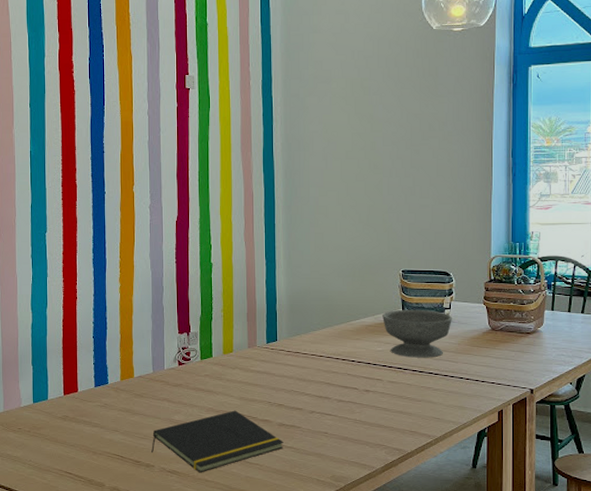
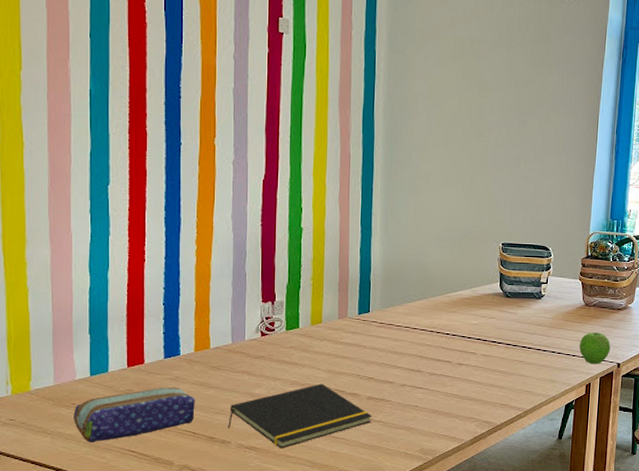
pencil case: none [20,413,122,464] -> present [74,387,195,442]
bowl: present [382,309,452,358] -> none [480,283,548,332]
fruit: none [489,357,522,391] -> present [579,332,611,365]

